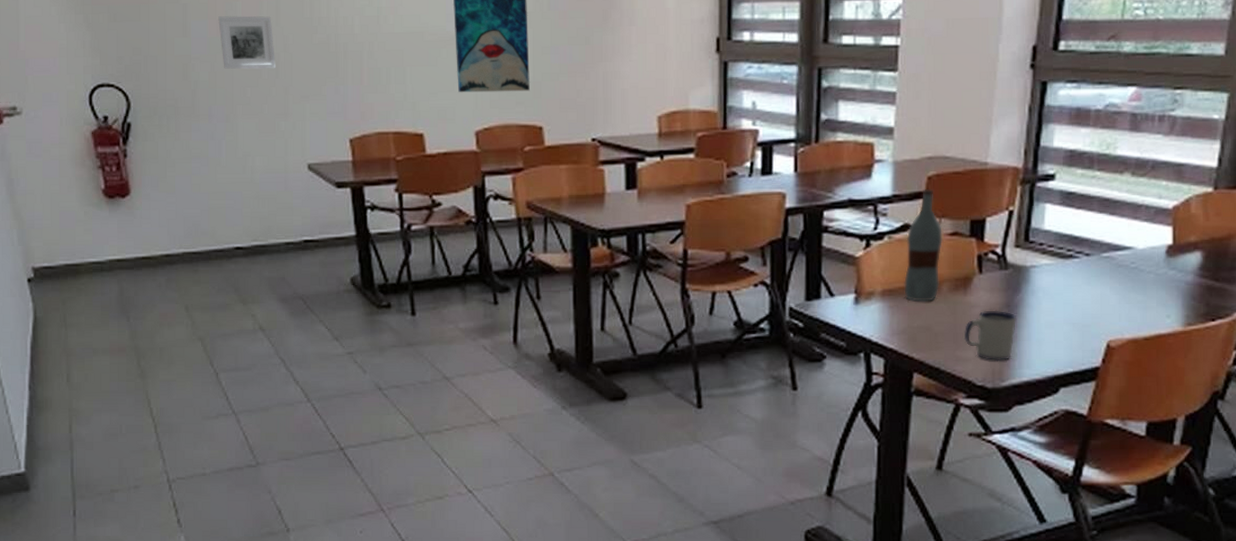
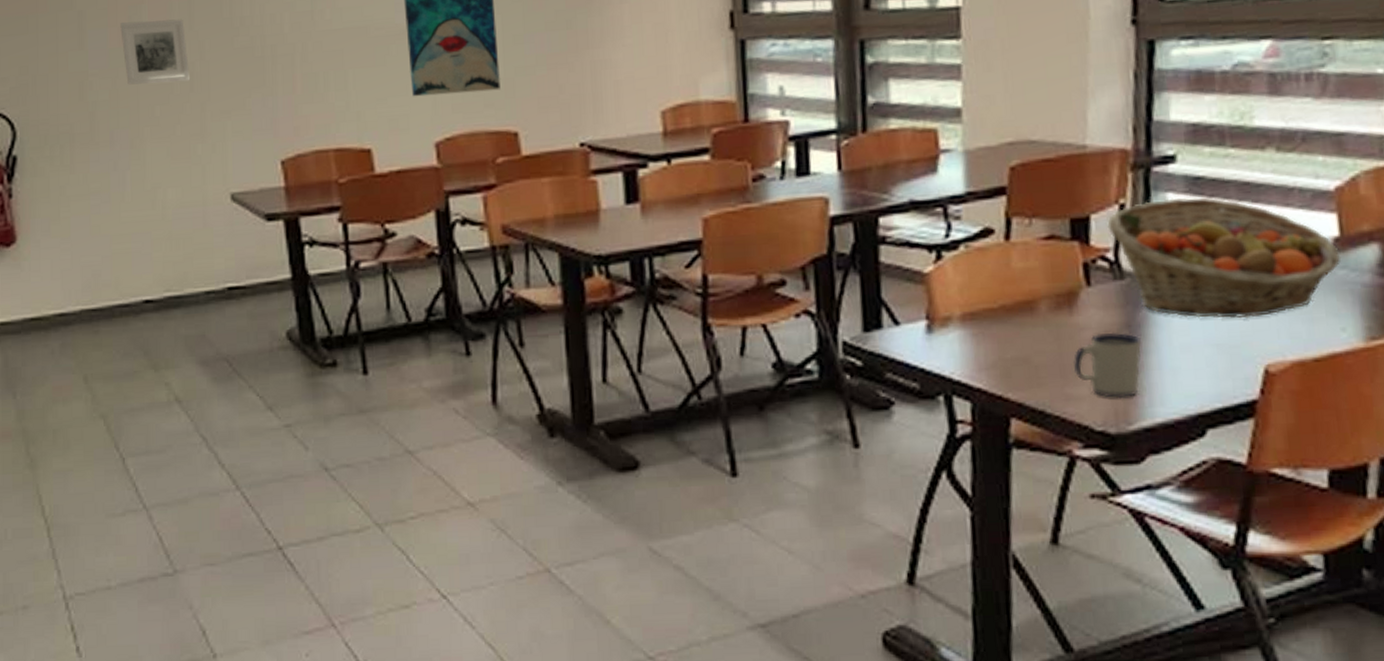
bottle: present [904,189,942,302] -> none [988,183,1036,326]
fruit basket: none [998,208,1172,304] -> present [1107,197,1342,318]

